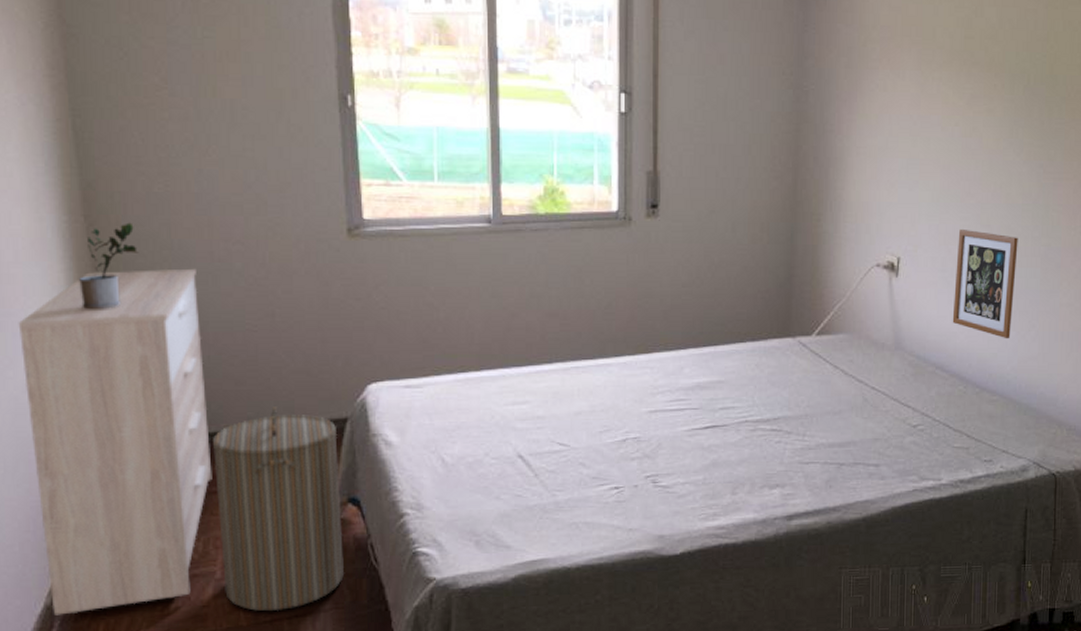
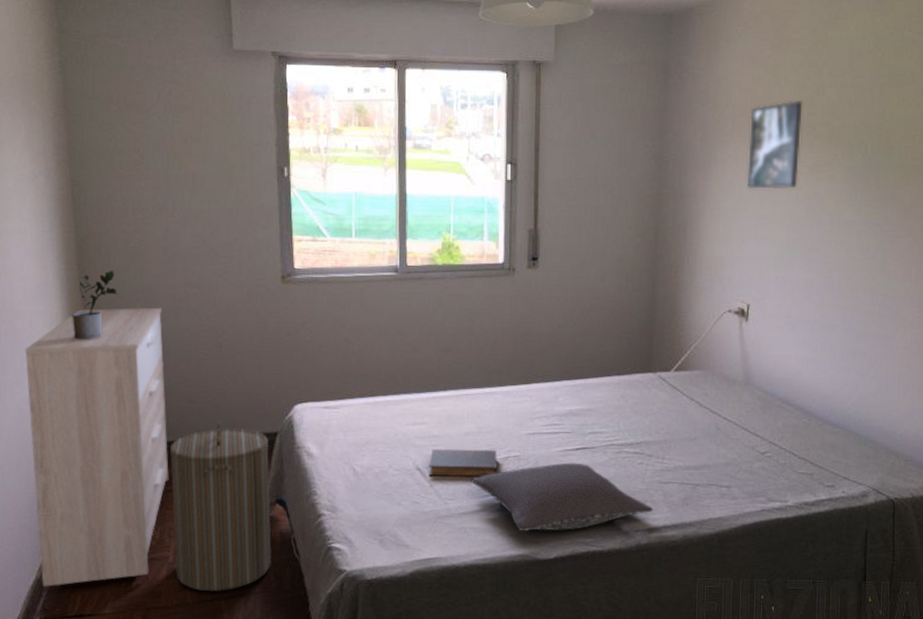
book: none [533,431,613,465] -> present [429,448,497,477]
pillow: none [583,443,794,525] -> present [471,462,654,532]
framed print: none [897,21,960,125] -> present [747,100,804,190]
picture frame: present [952,228,1018,339] -> none [797,280,858,378]

